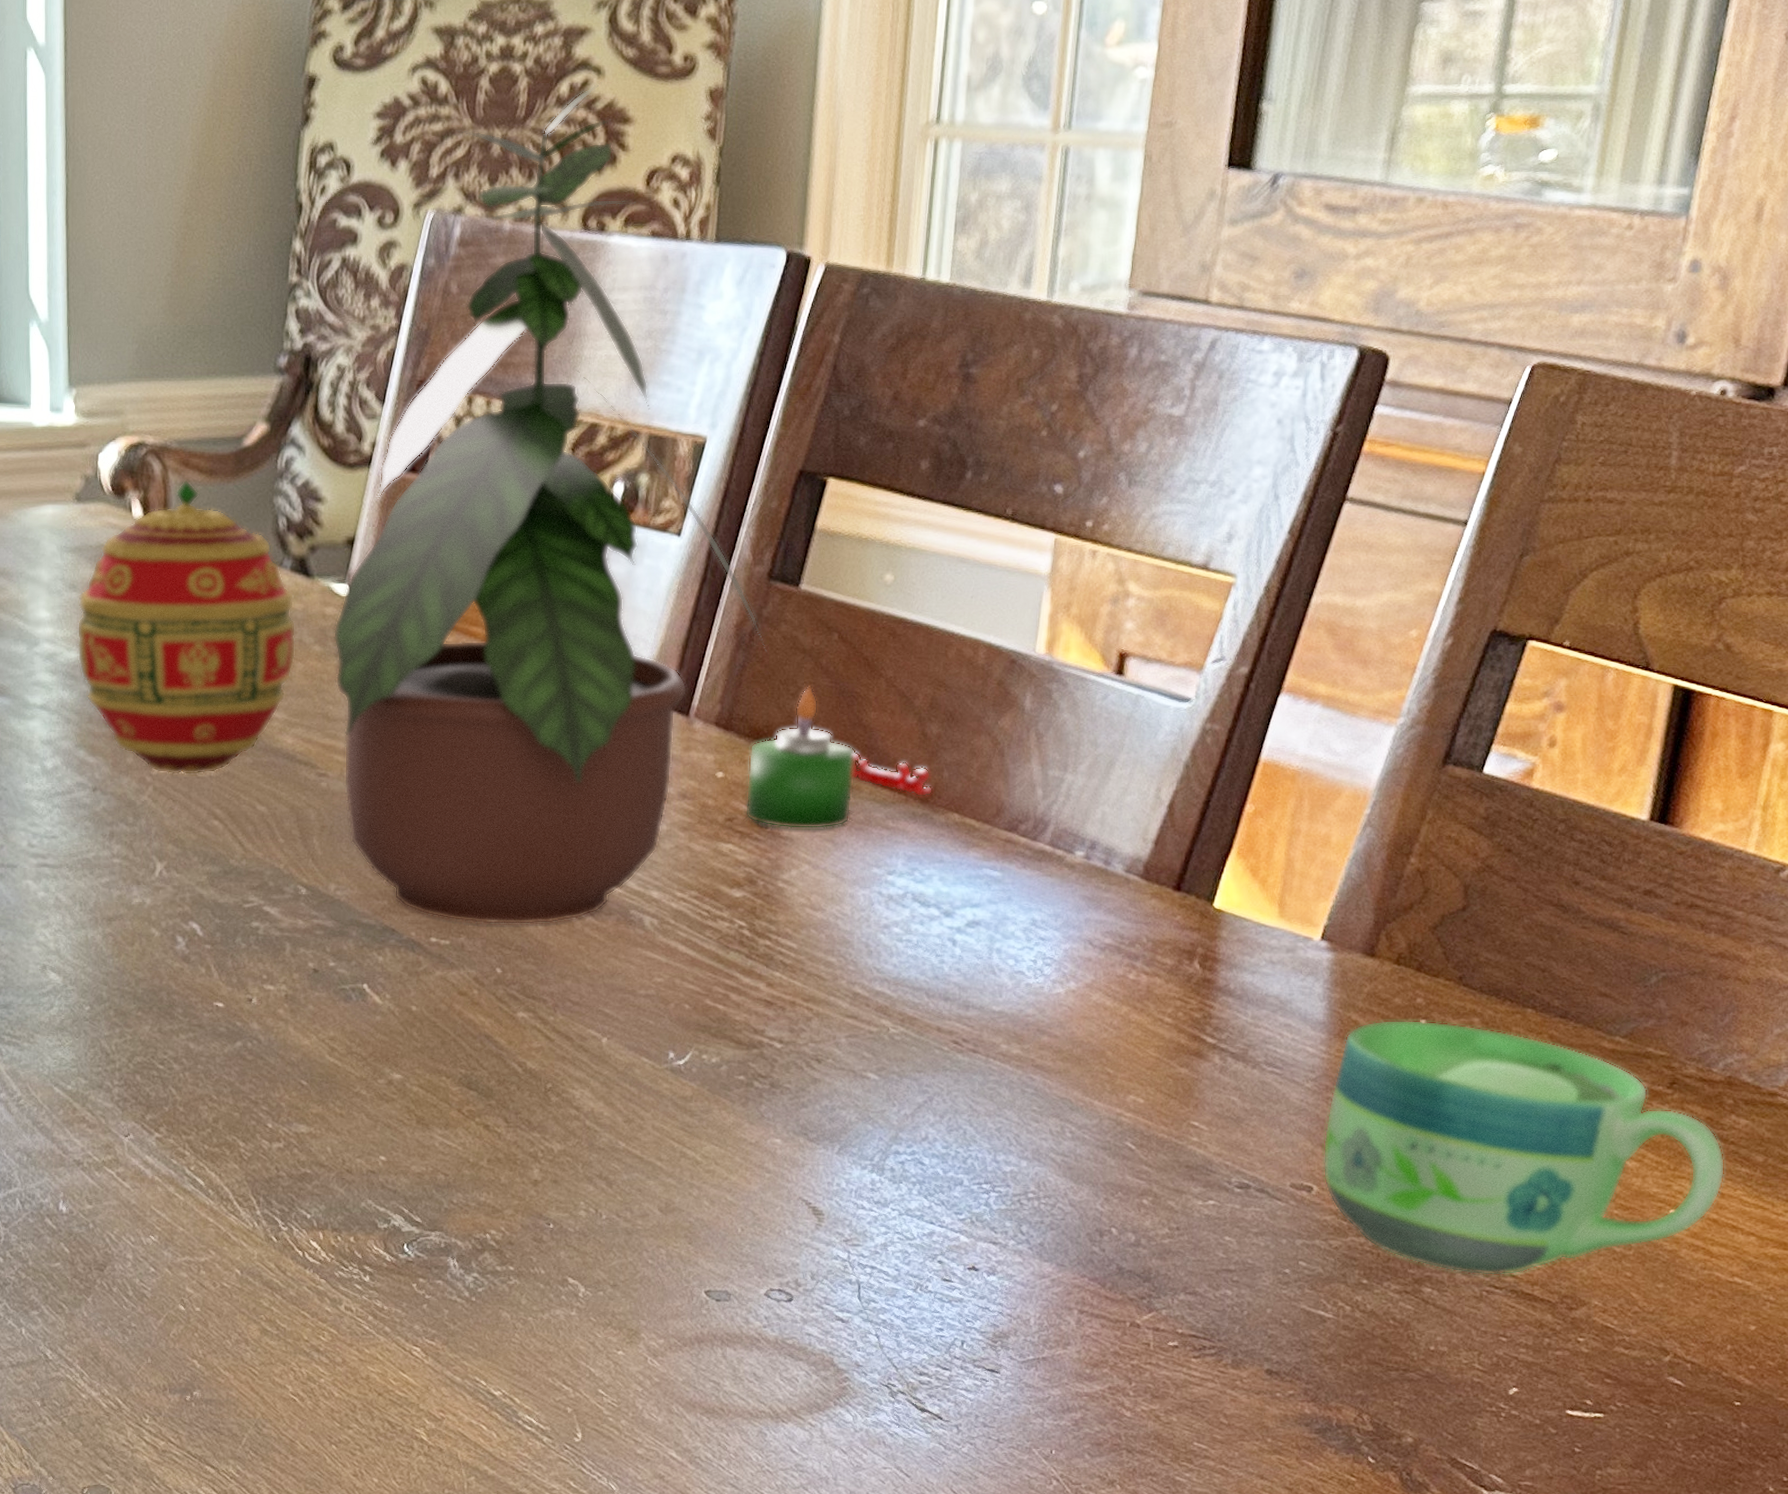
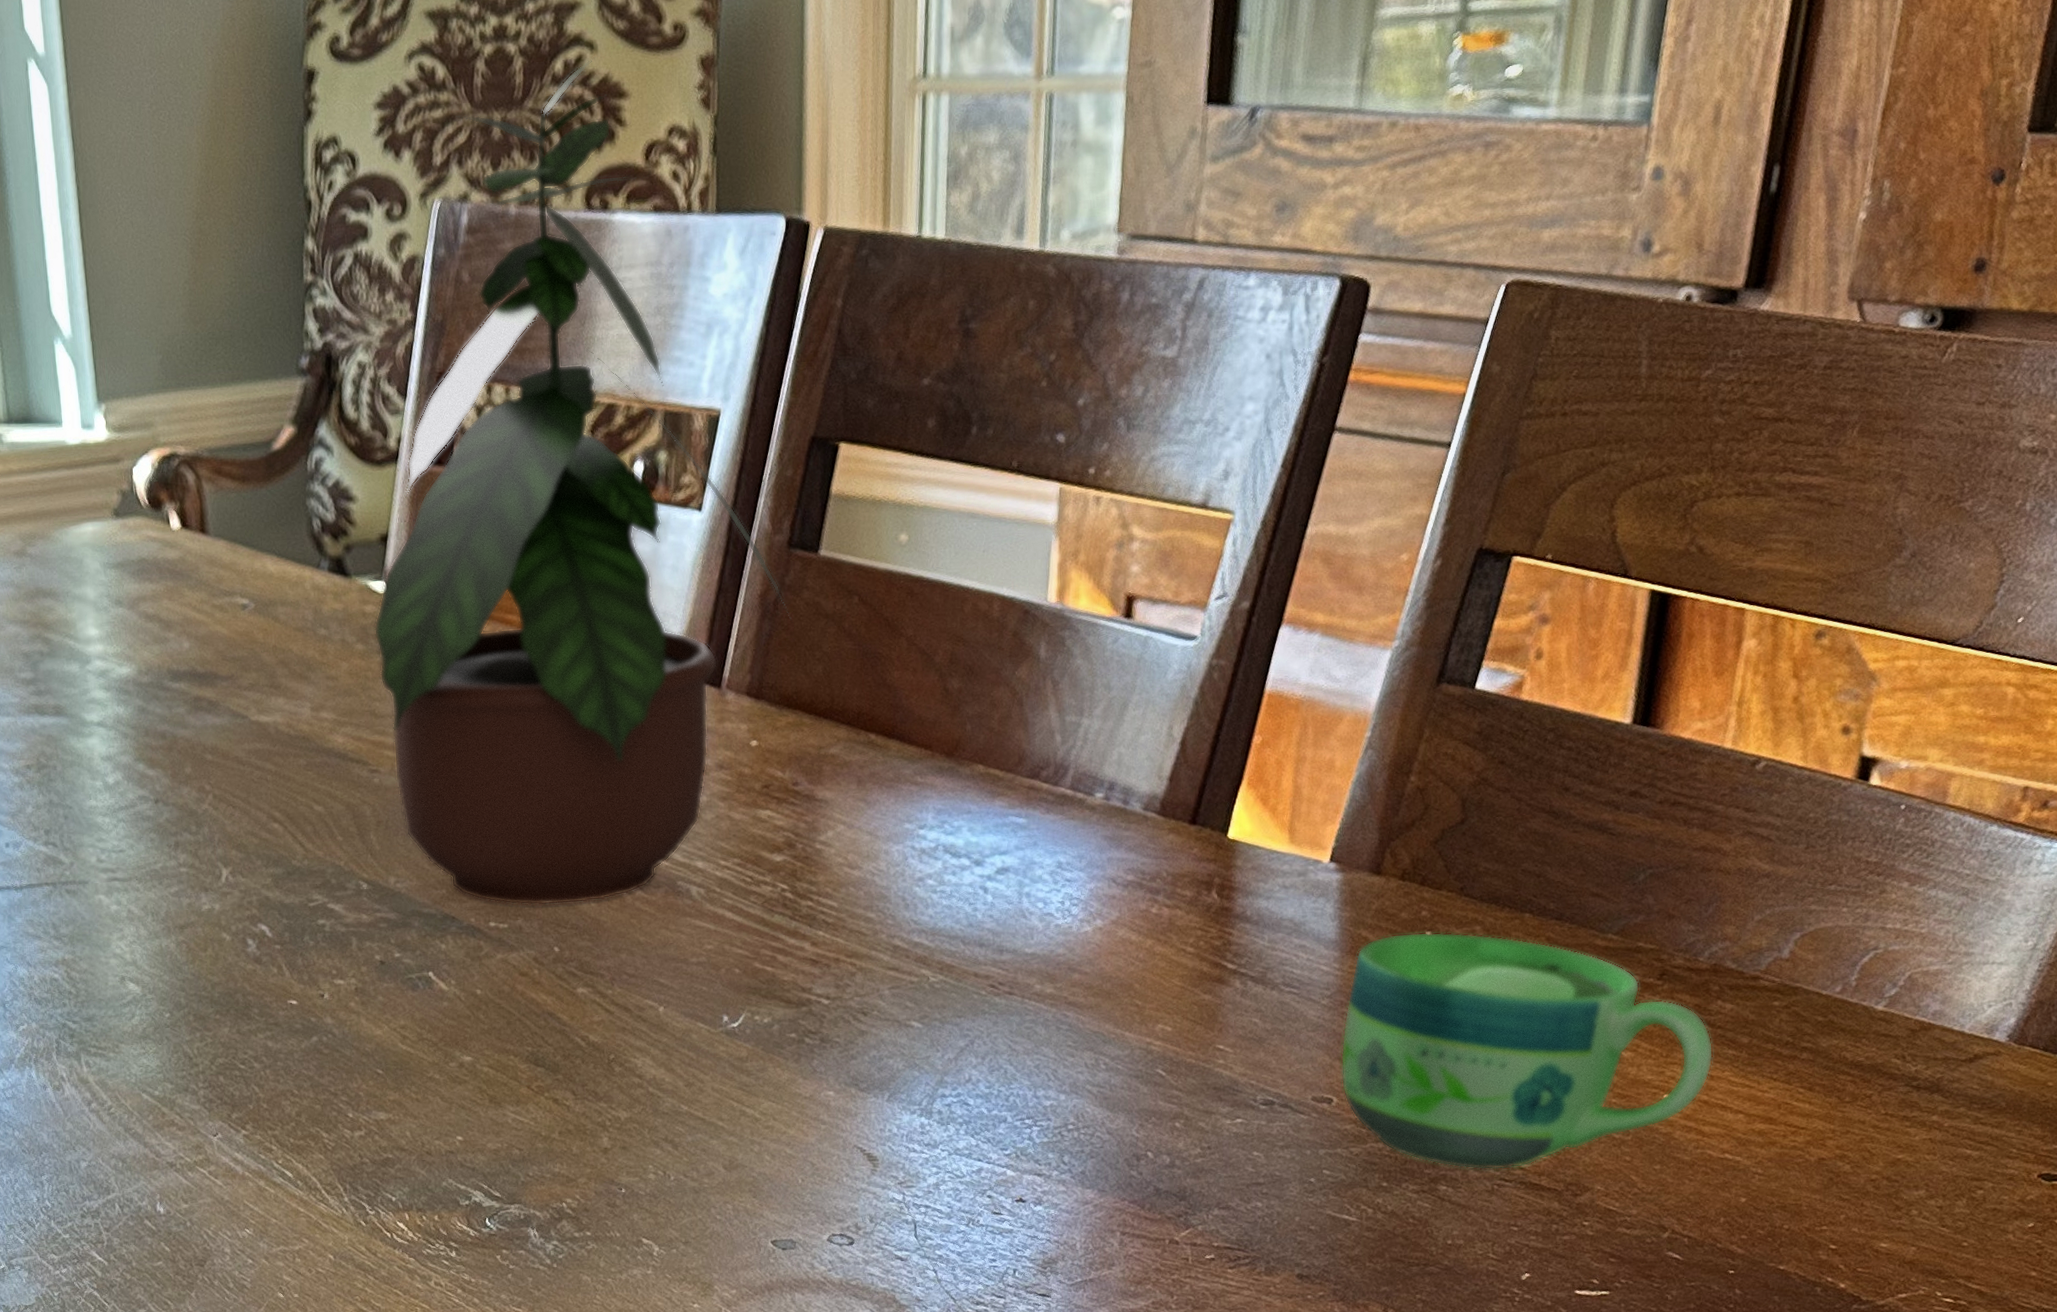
decorative egg: present [77,479,296,775] -> none [125,487,340,782]
candle: present [744,686,933,829] -> none [779,650,958,792]

